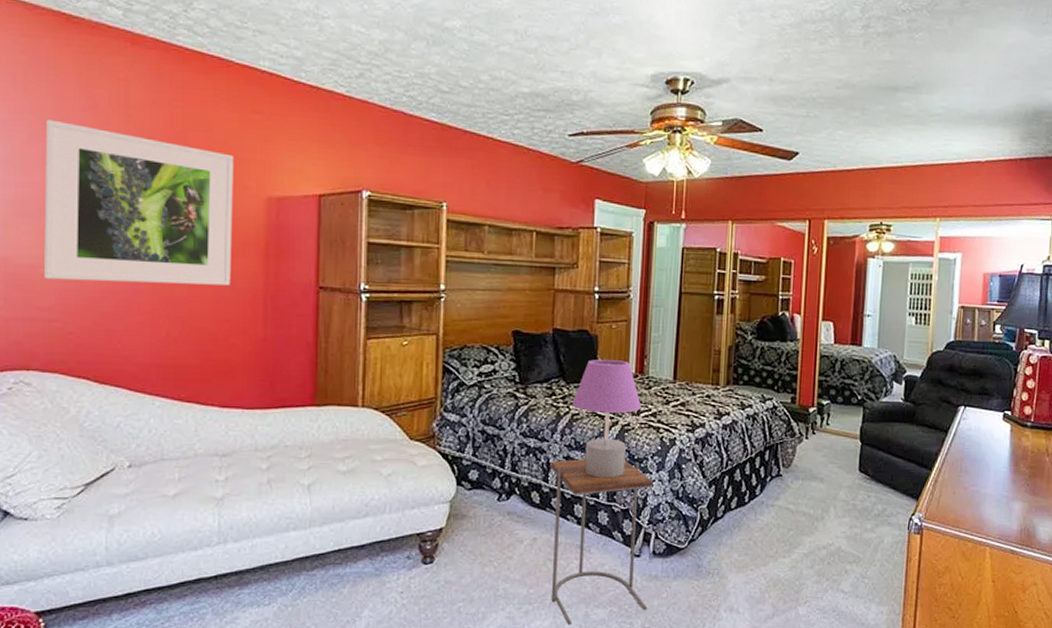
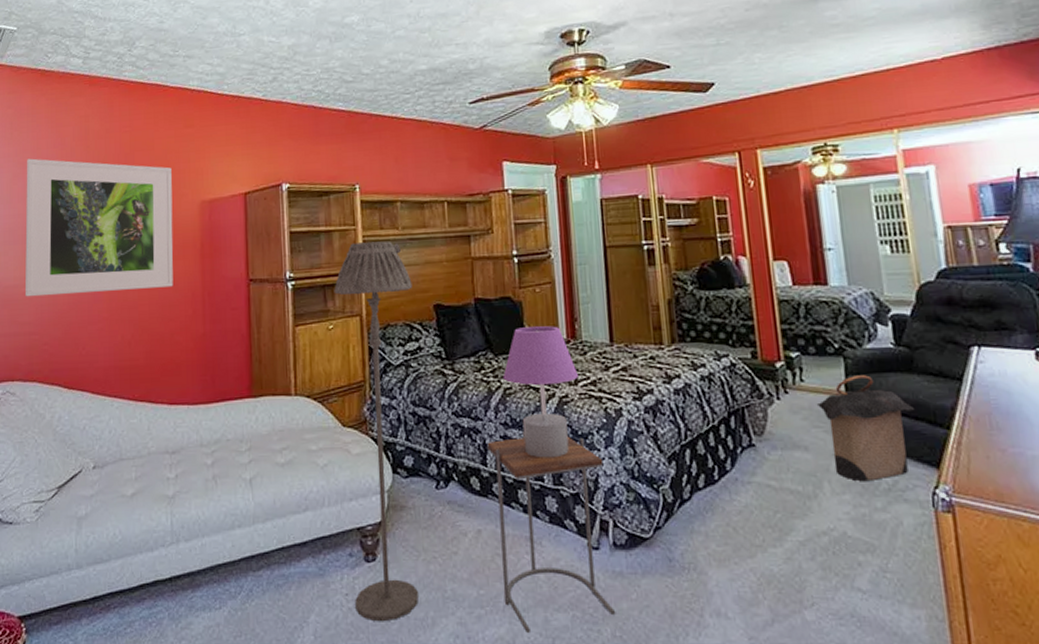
floor lamp: none [409,262,493,617] -> present [334,241,418,622]
laundry hamper: none [835,423,910,507] -> present [816,375,916,481]

